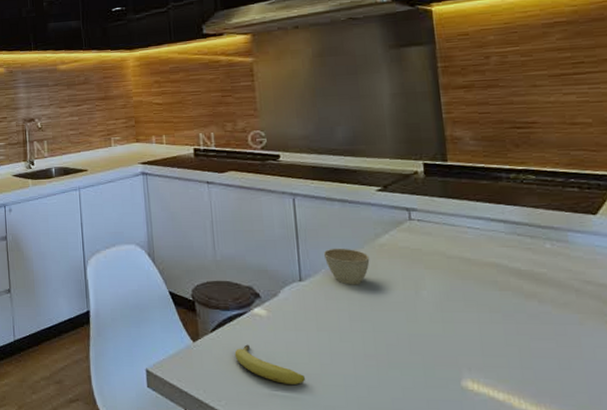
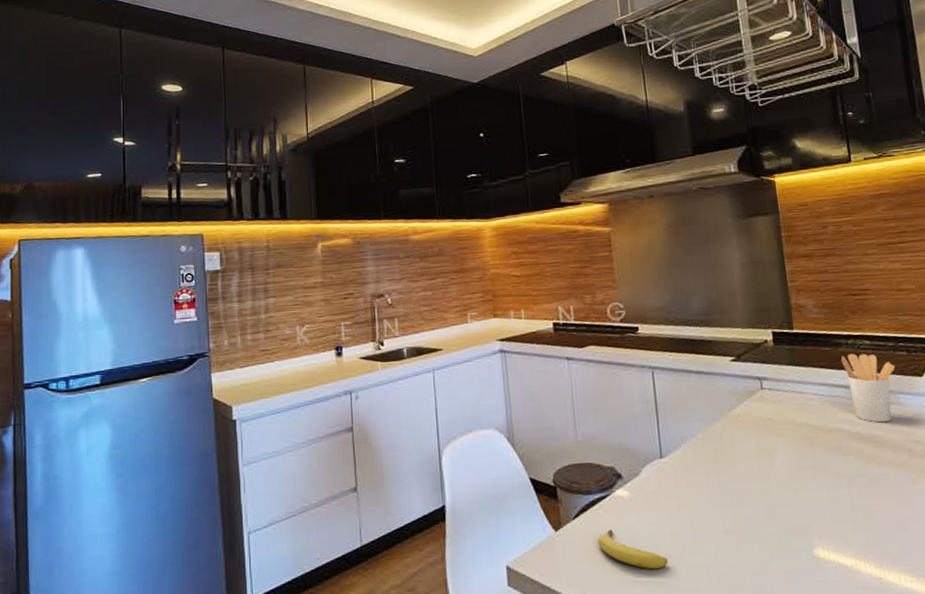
cup: present [323,248,370,285] -> none [682,421,727,459]
utensil holder: none [501,188,564,260] -> present [841,353,895,423]

